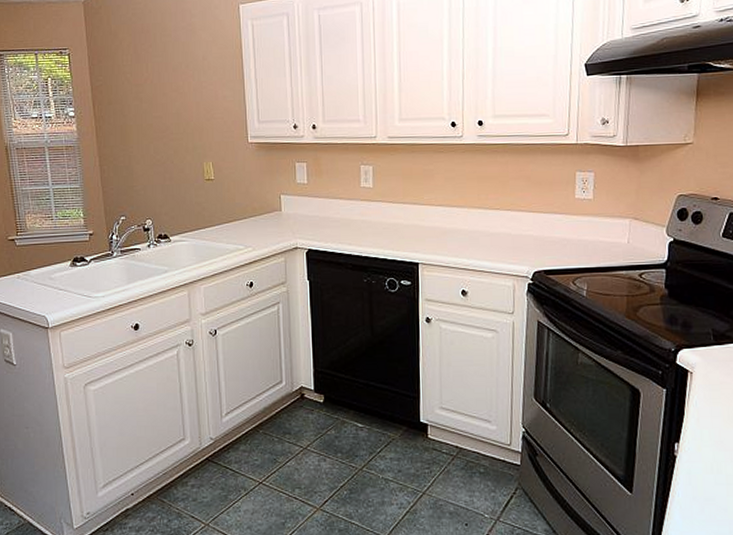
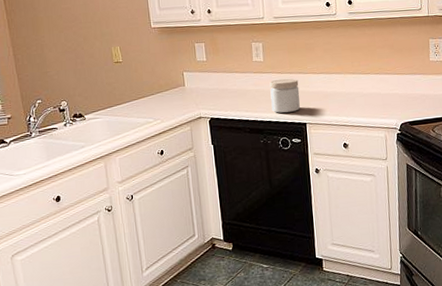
jar: none [378,209,413,249] -> present [269,78,300,113]

